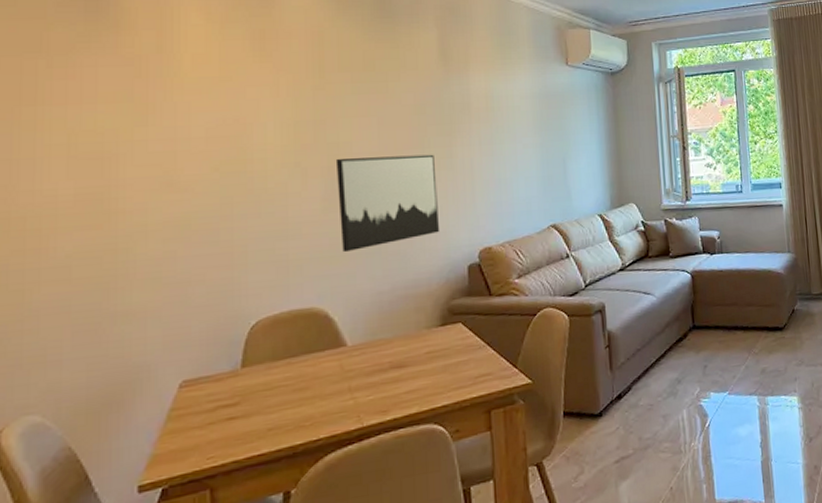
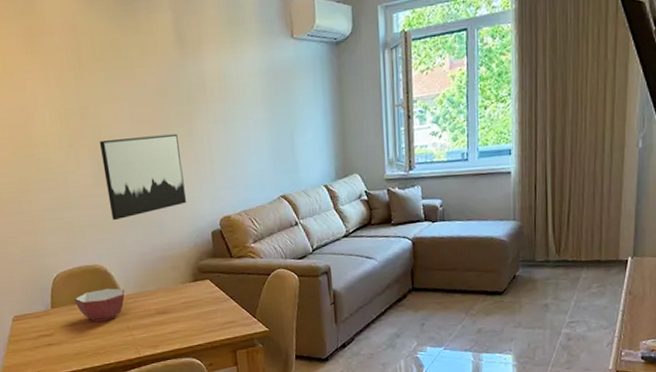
bowl: none [277,337,350,383] -> present [74,288,125,322]

